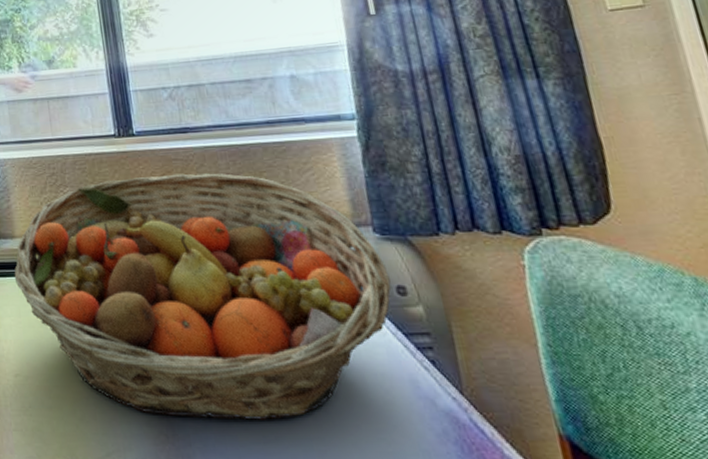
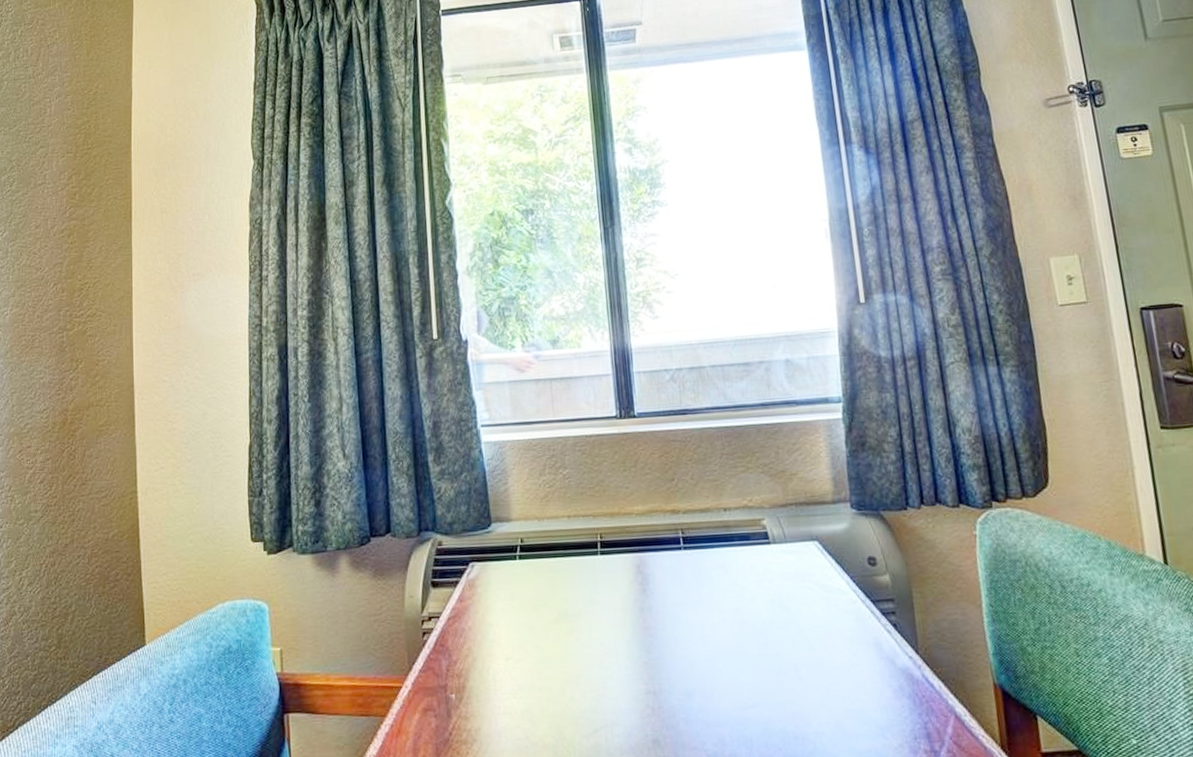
fruit basket: present [14,173,392,420] -> none [509,454,864,690]

